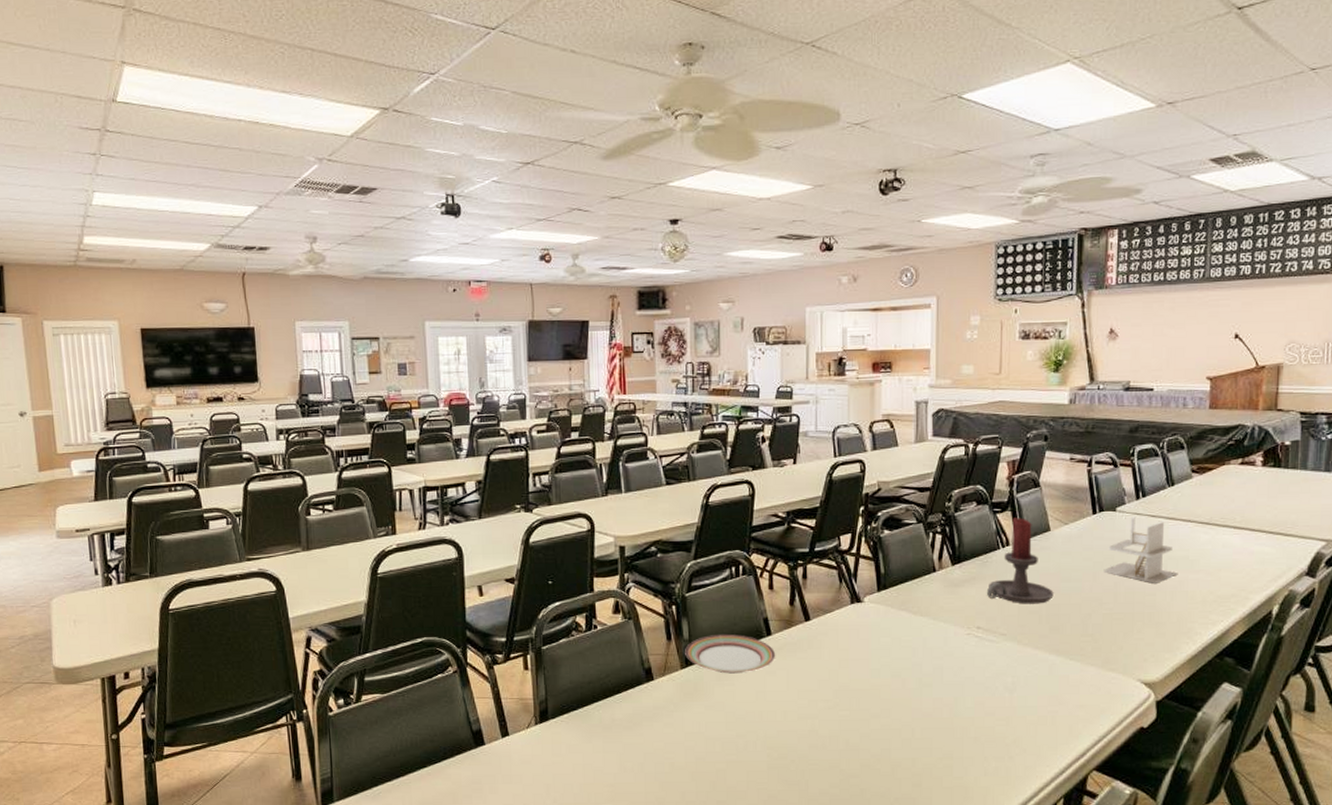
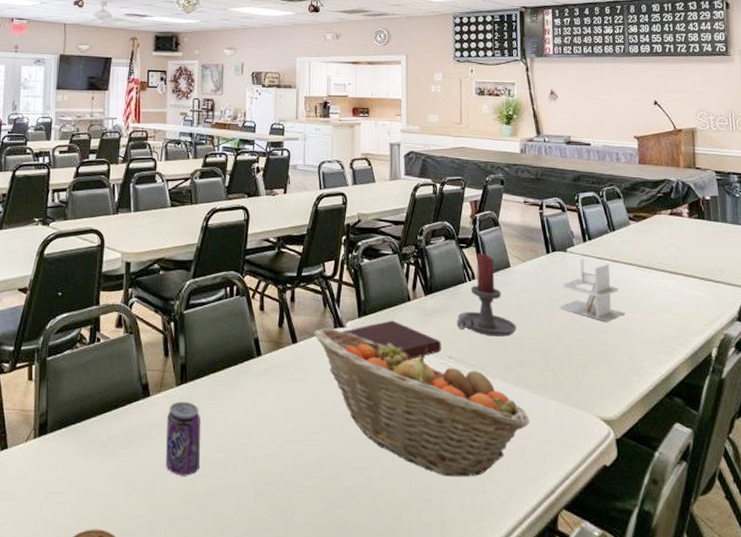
beverage can: none [672,683,710,754] -> present [165,401,201,476]
plate: present [685,634,776,674] -> none [181,353,265,393]
fruit basket: none [828,603,1063,744] -> present [313,327,530,477]
notebook: none [858,592,969,632] -> present [341,320,441,360]

